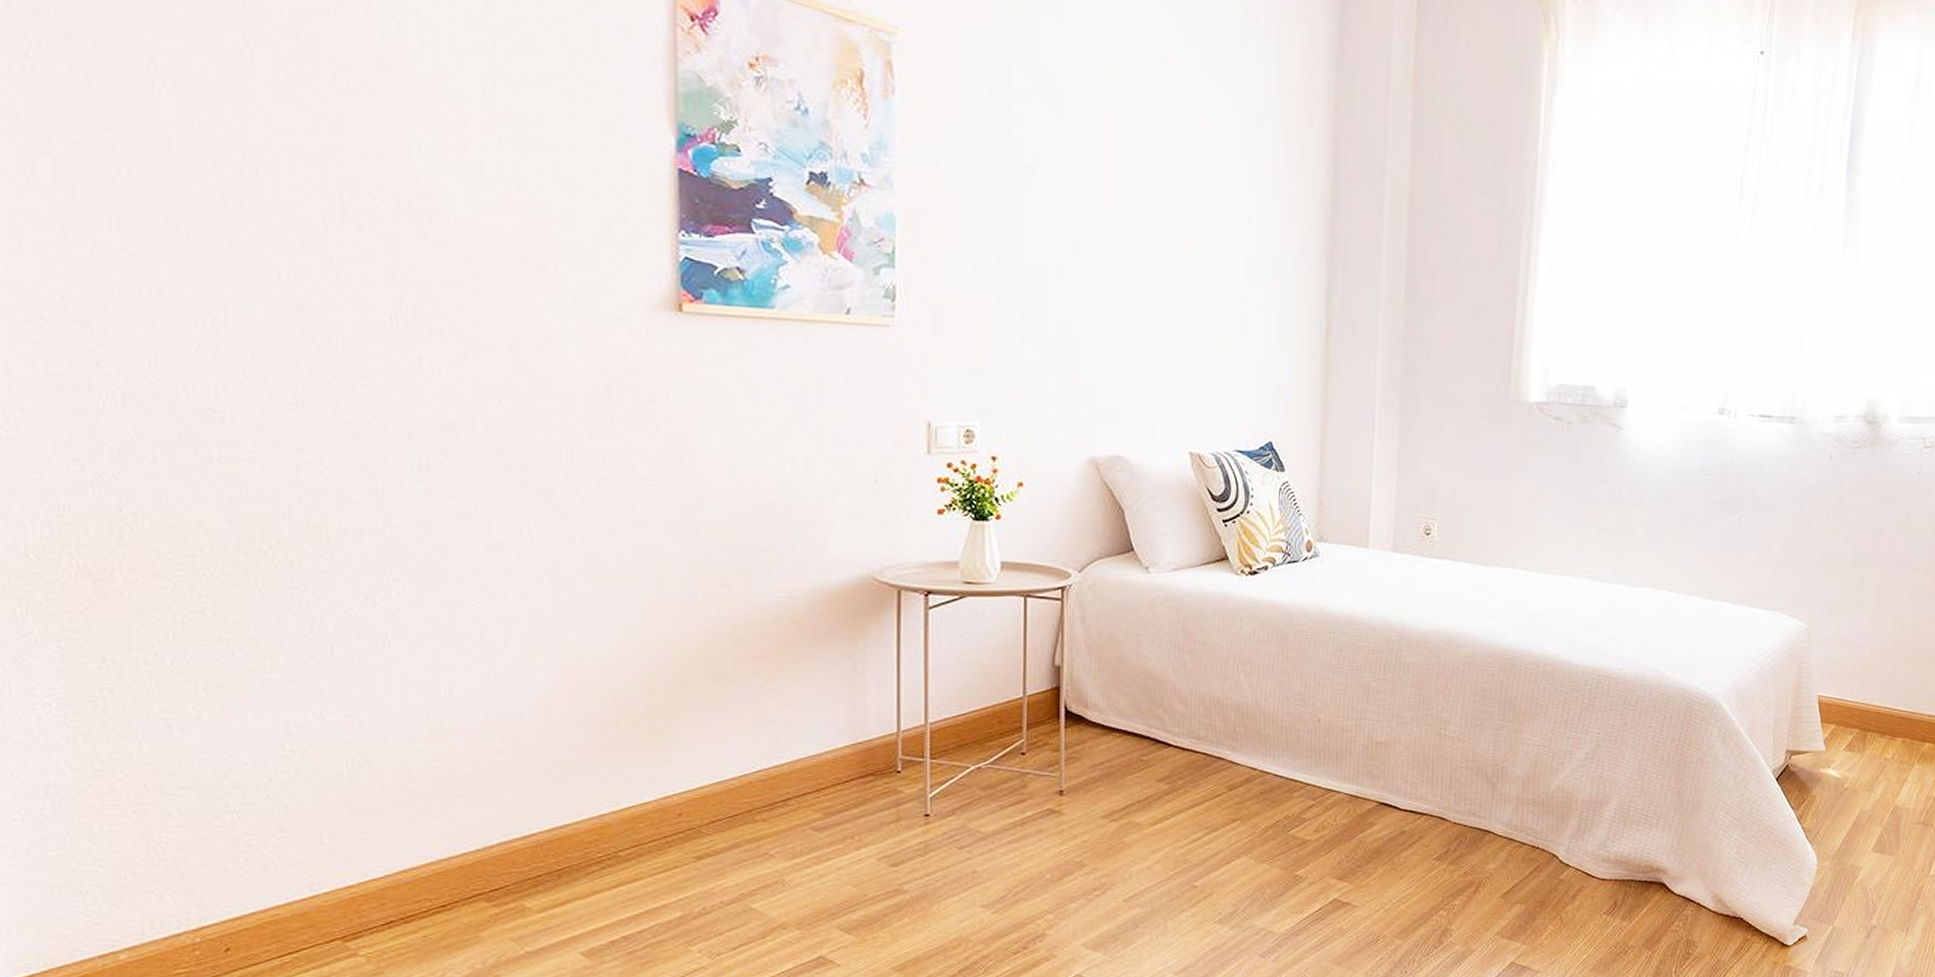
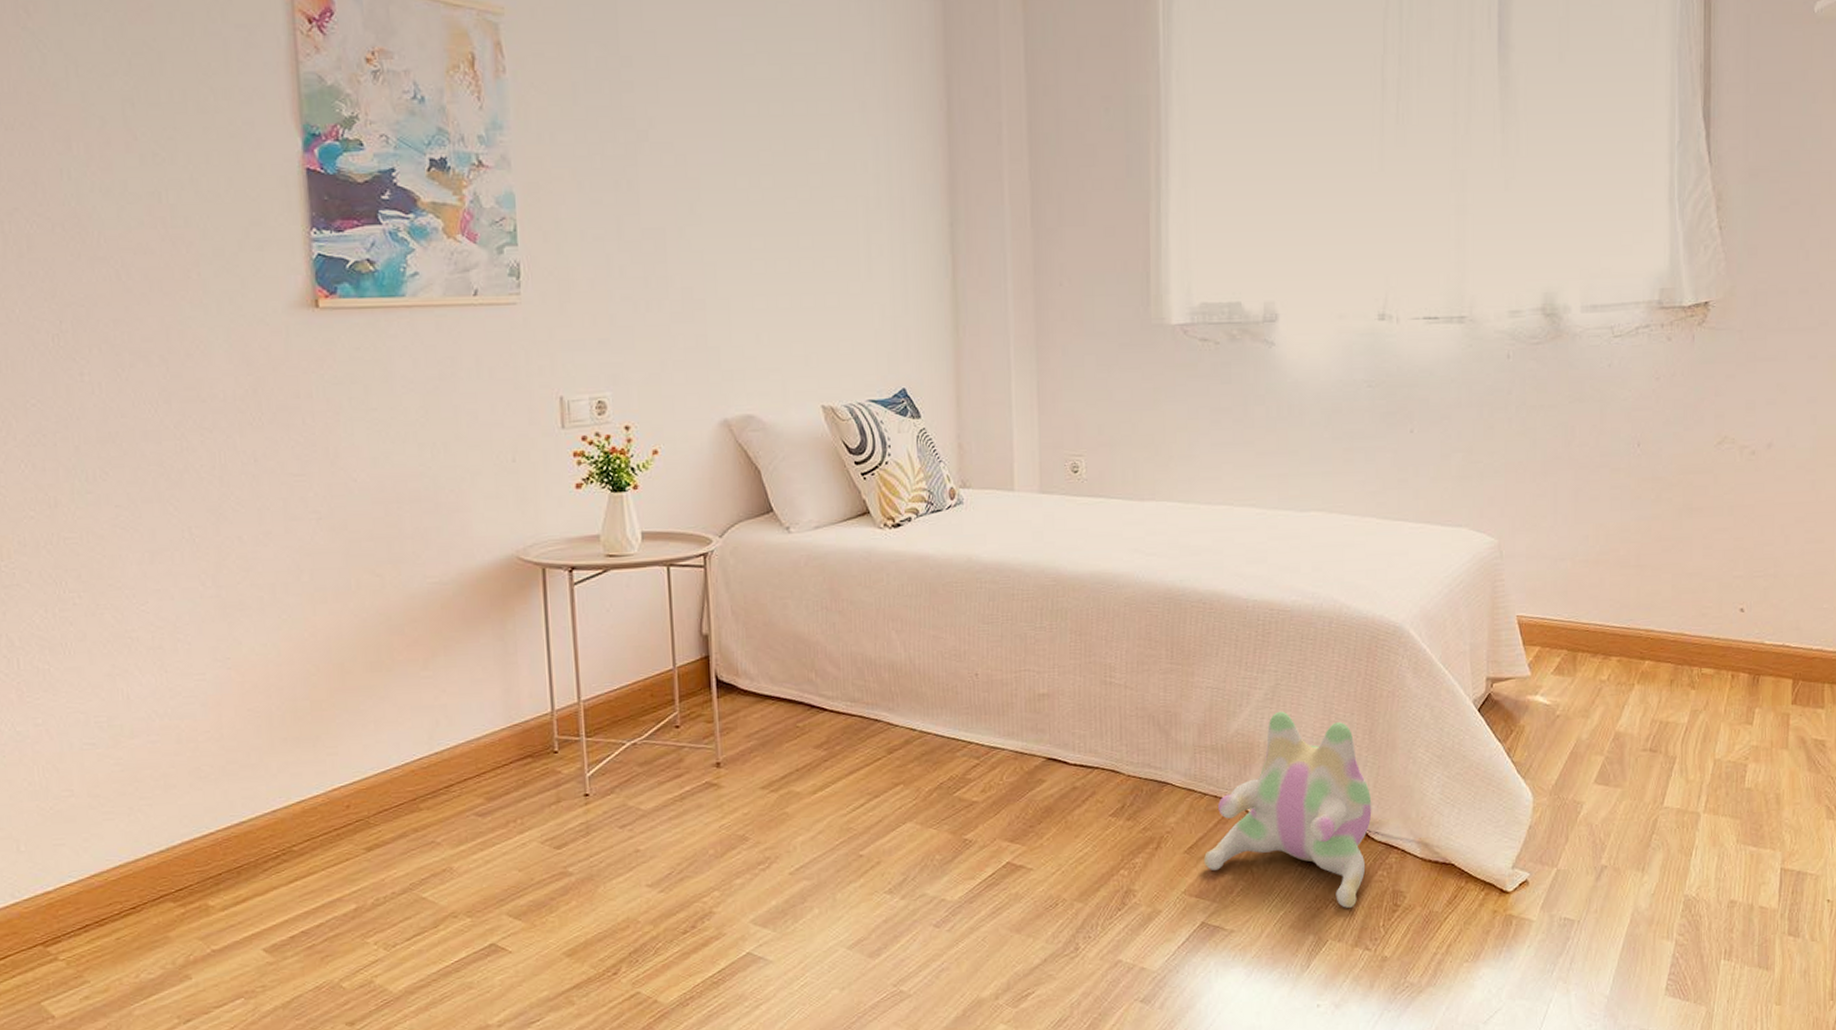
plush toy: none [1517,770,1675,954] -> present [1203,711,1372,908]

